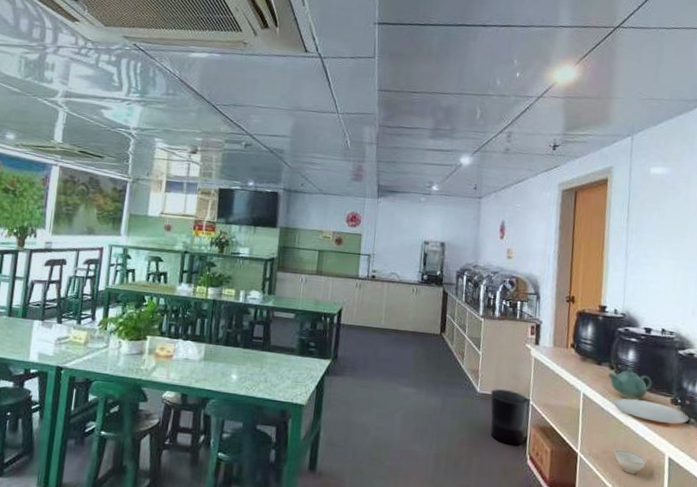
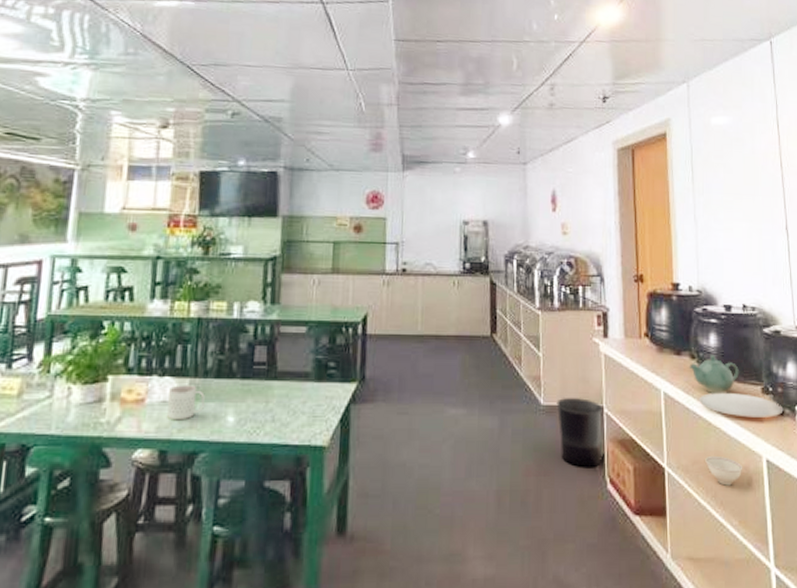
mug: none [188,348,216,374] -> present [167,385,205,421]

